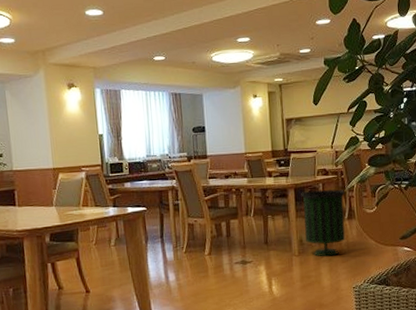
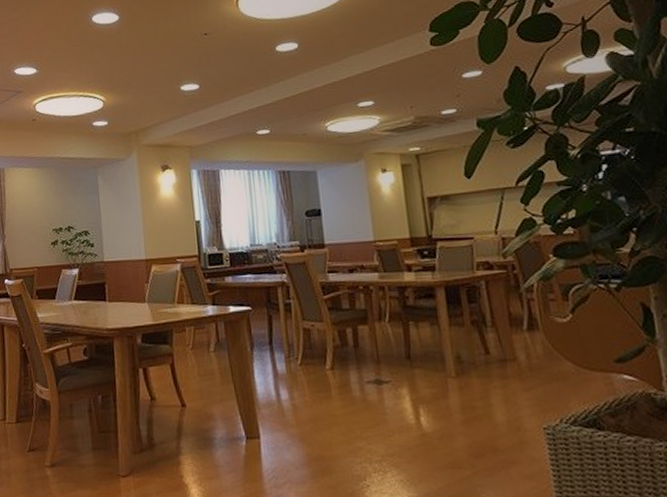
trash can: present [301,189,346,257] -> none [454,288,527,382]

